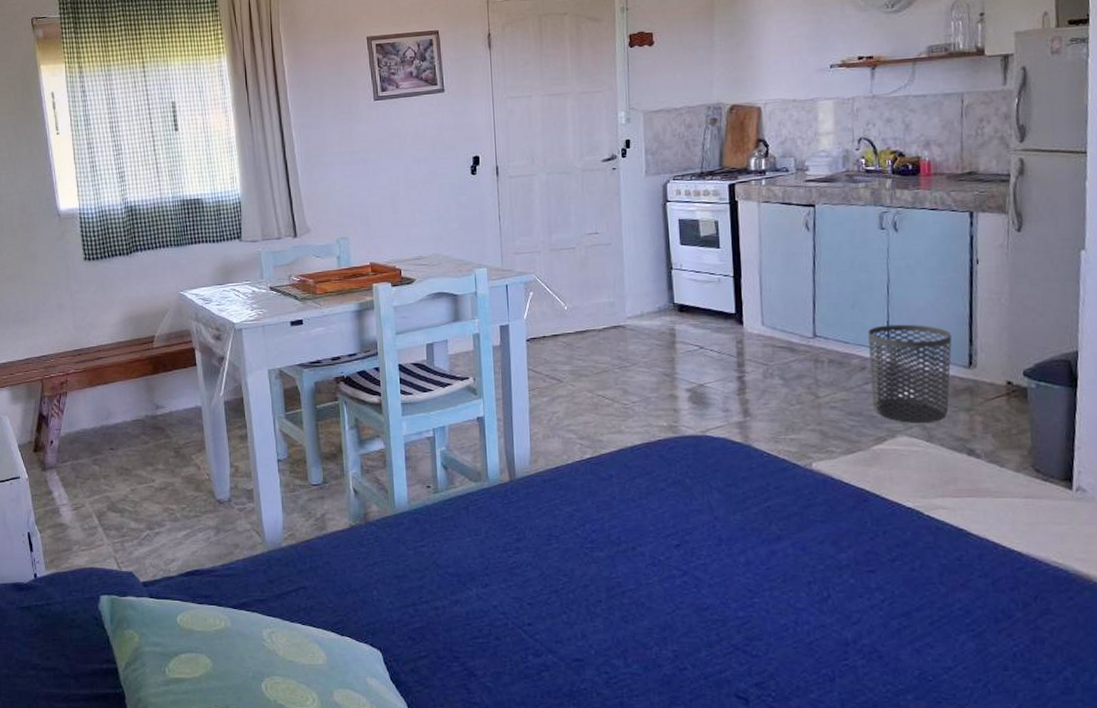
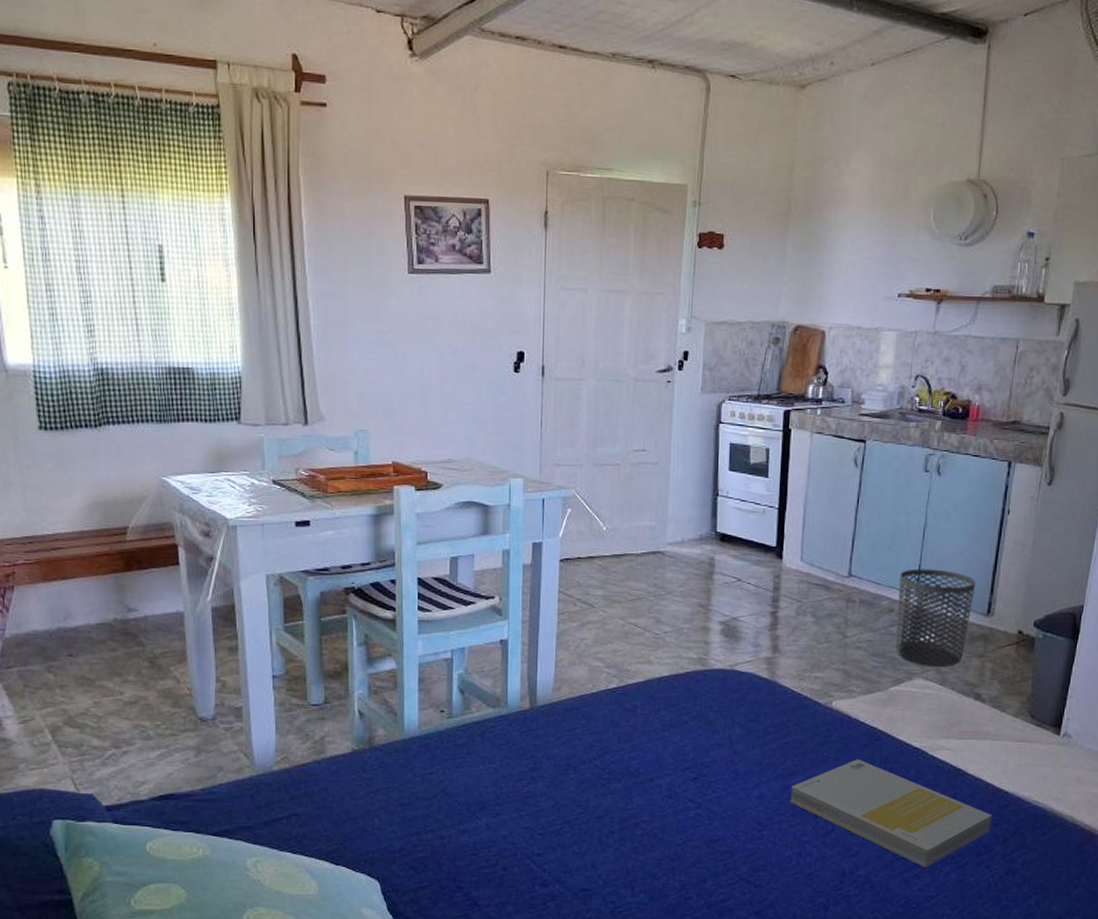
book: none [778,522,1008,636] -> present [789,759,992,867]

